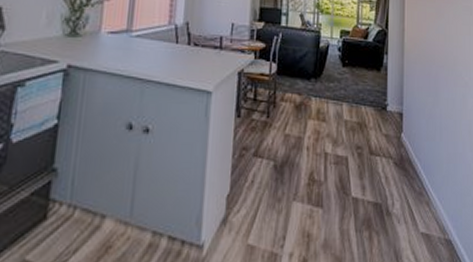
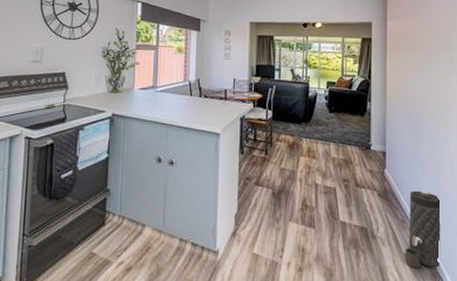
canister: none [422,157,459,248] -> present [405,190,441,268]

